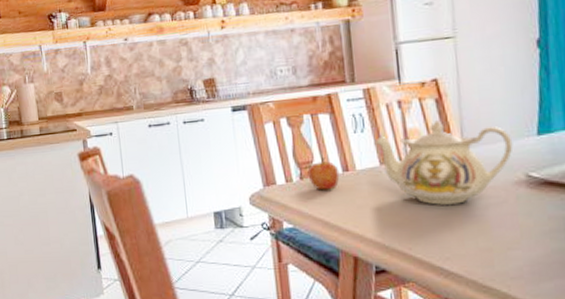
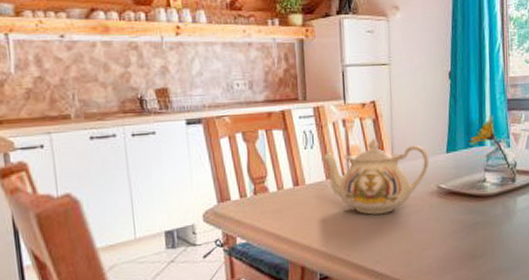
apple: present [307,157,340,191] -> none [261,172,291,205]

